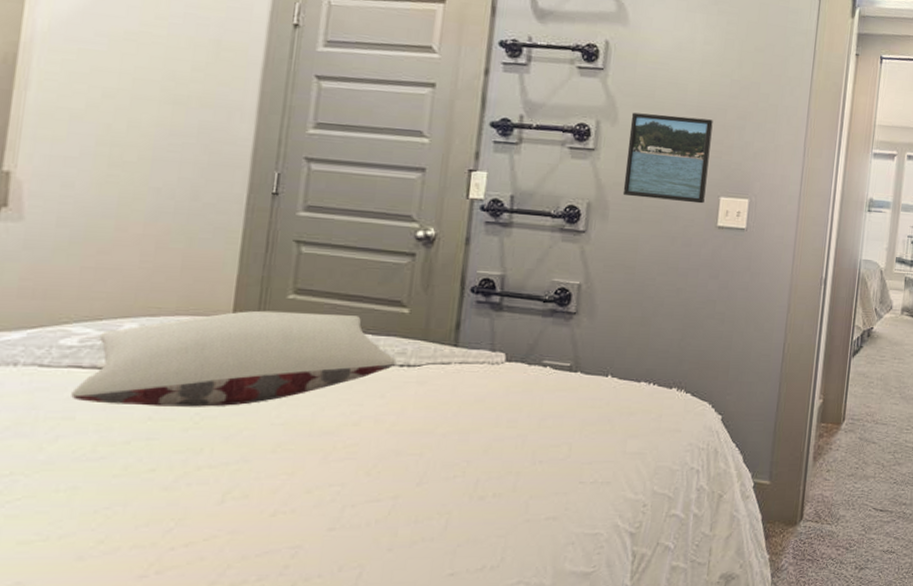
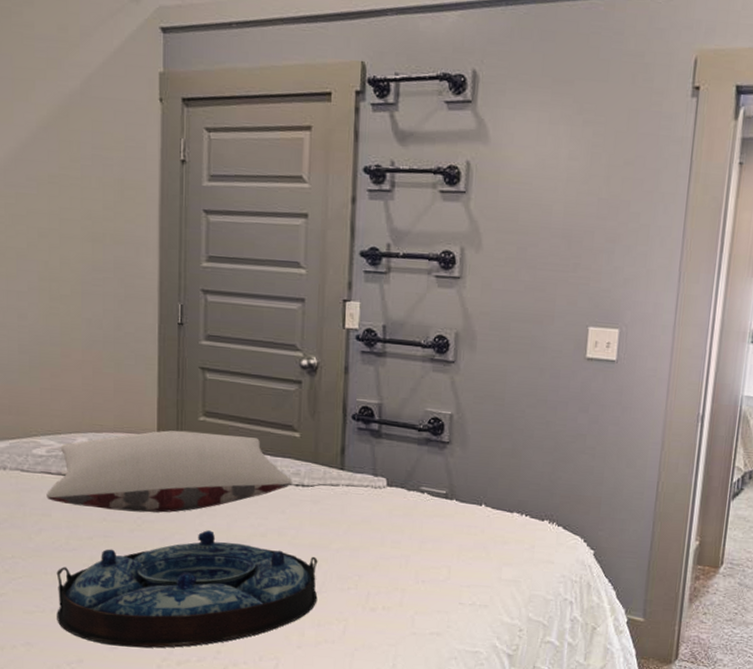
serving tray: none [65,423,420,574] -> present [56,530,318,648]
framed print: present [622,112,713,204] -> none [489,238,580,334]

